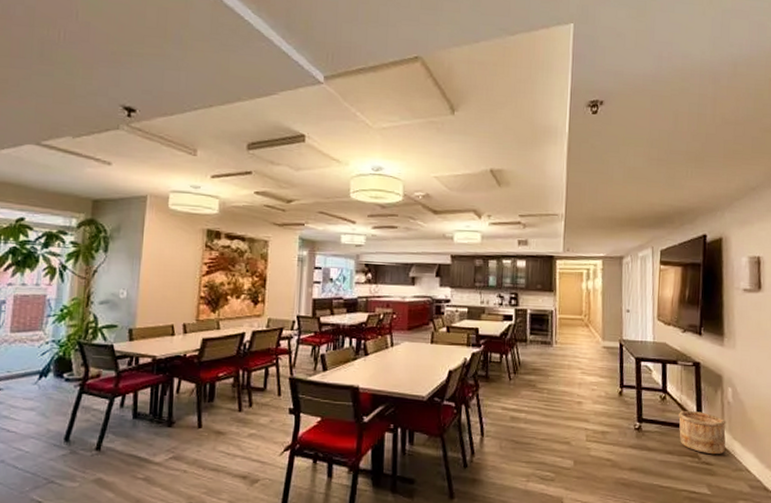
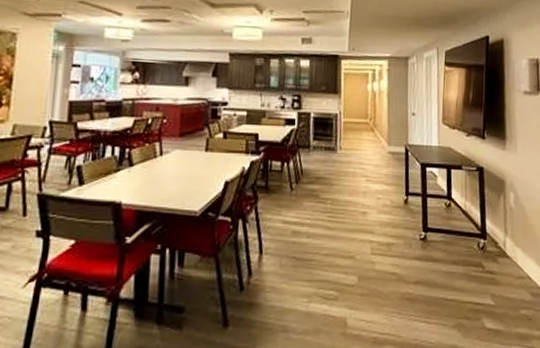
wooden bucket: present [678,411,726,455] -> none [462,218,509,263]

